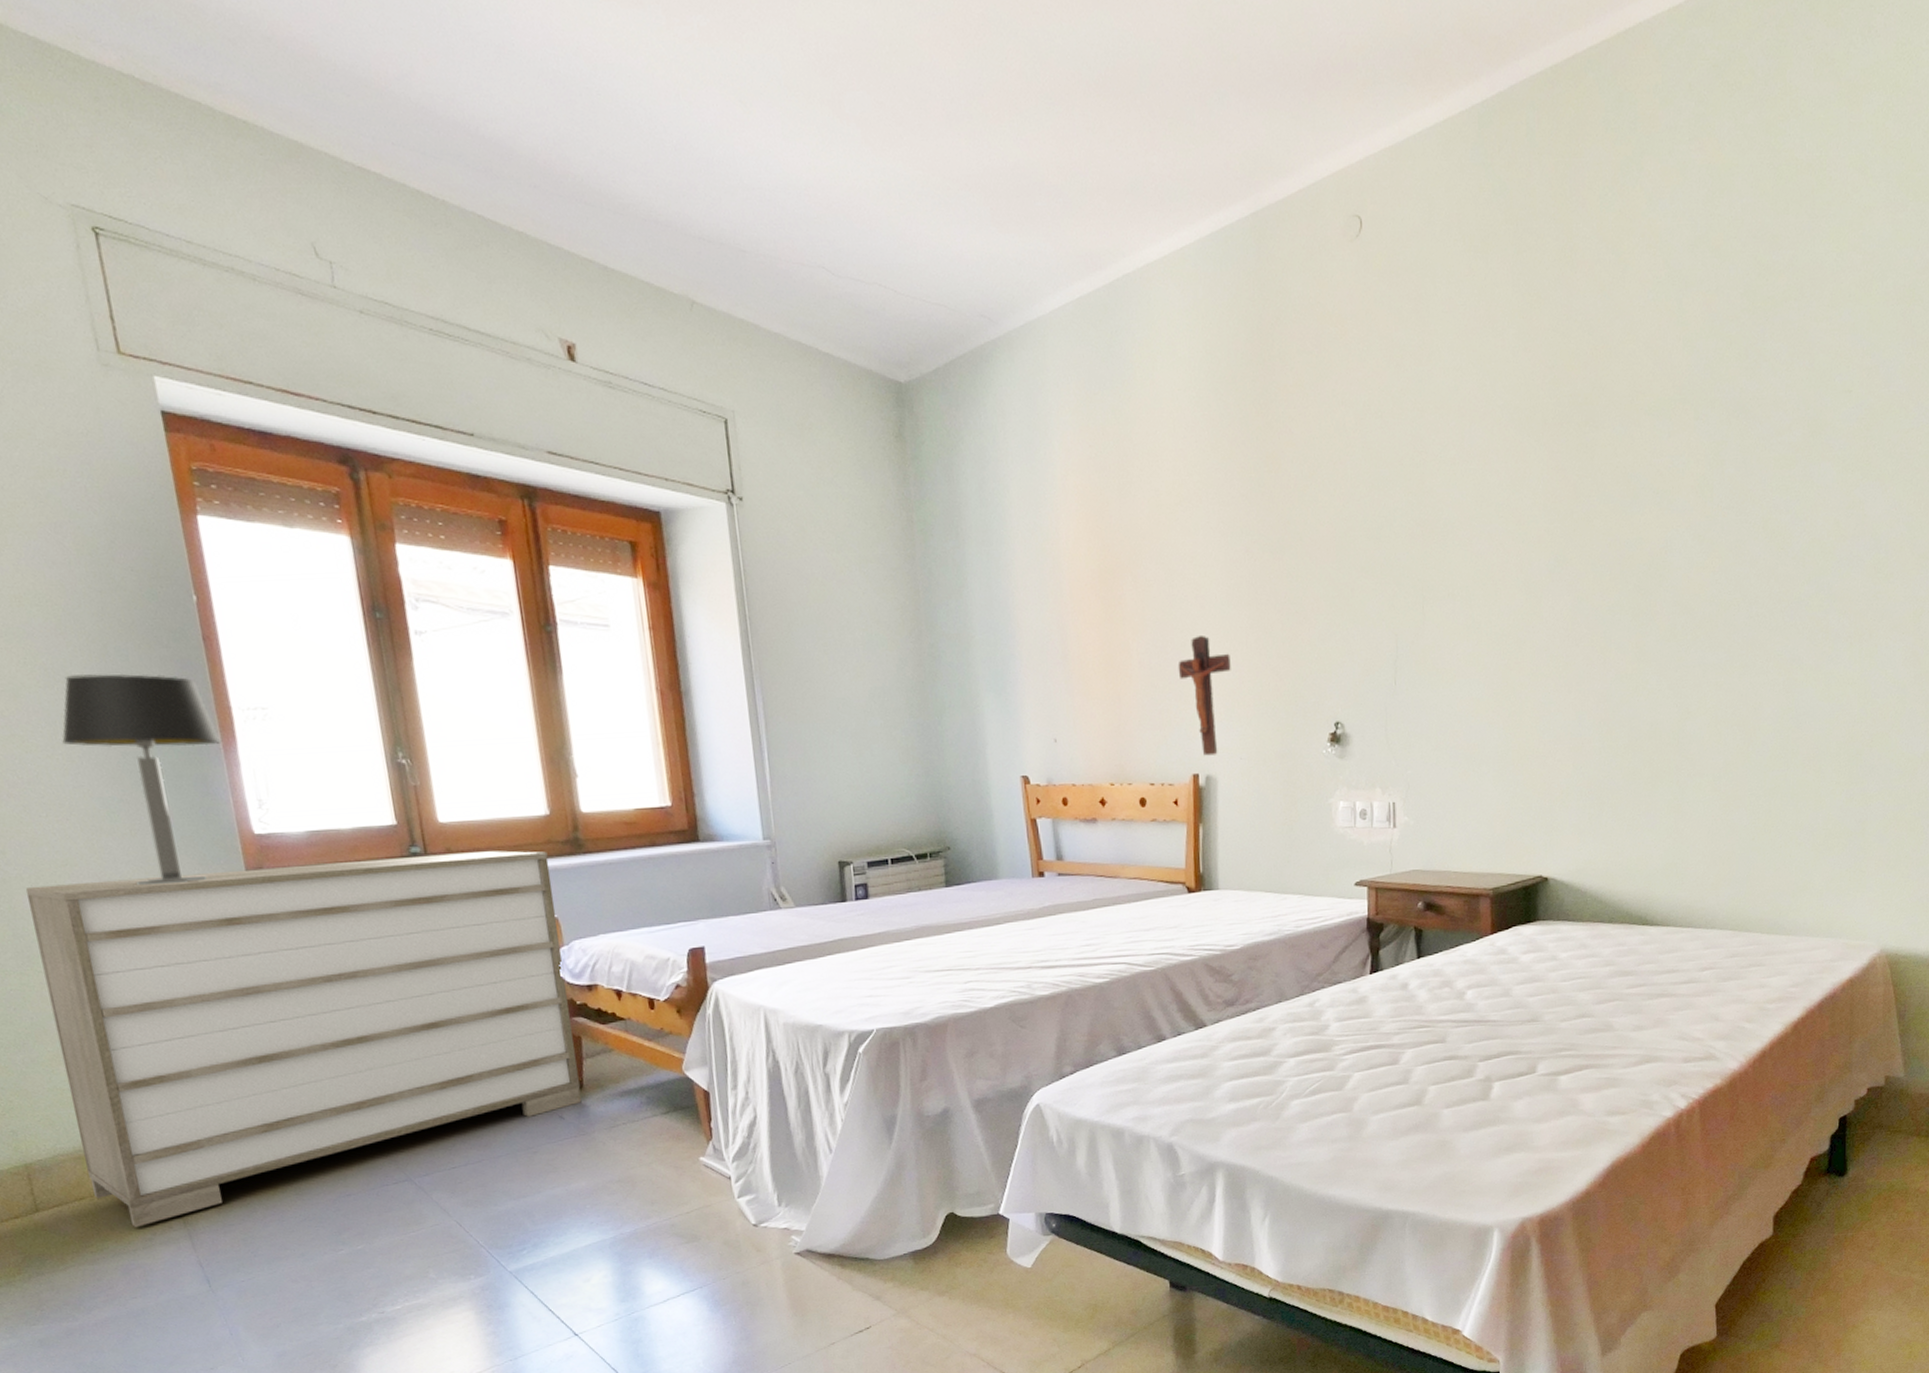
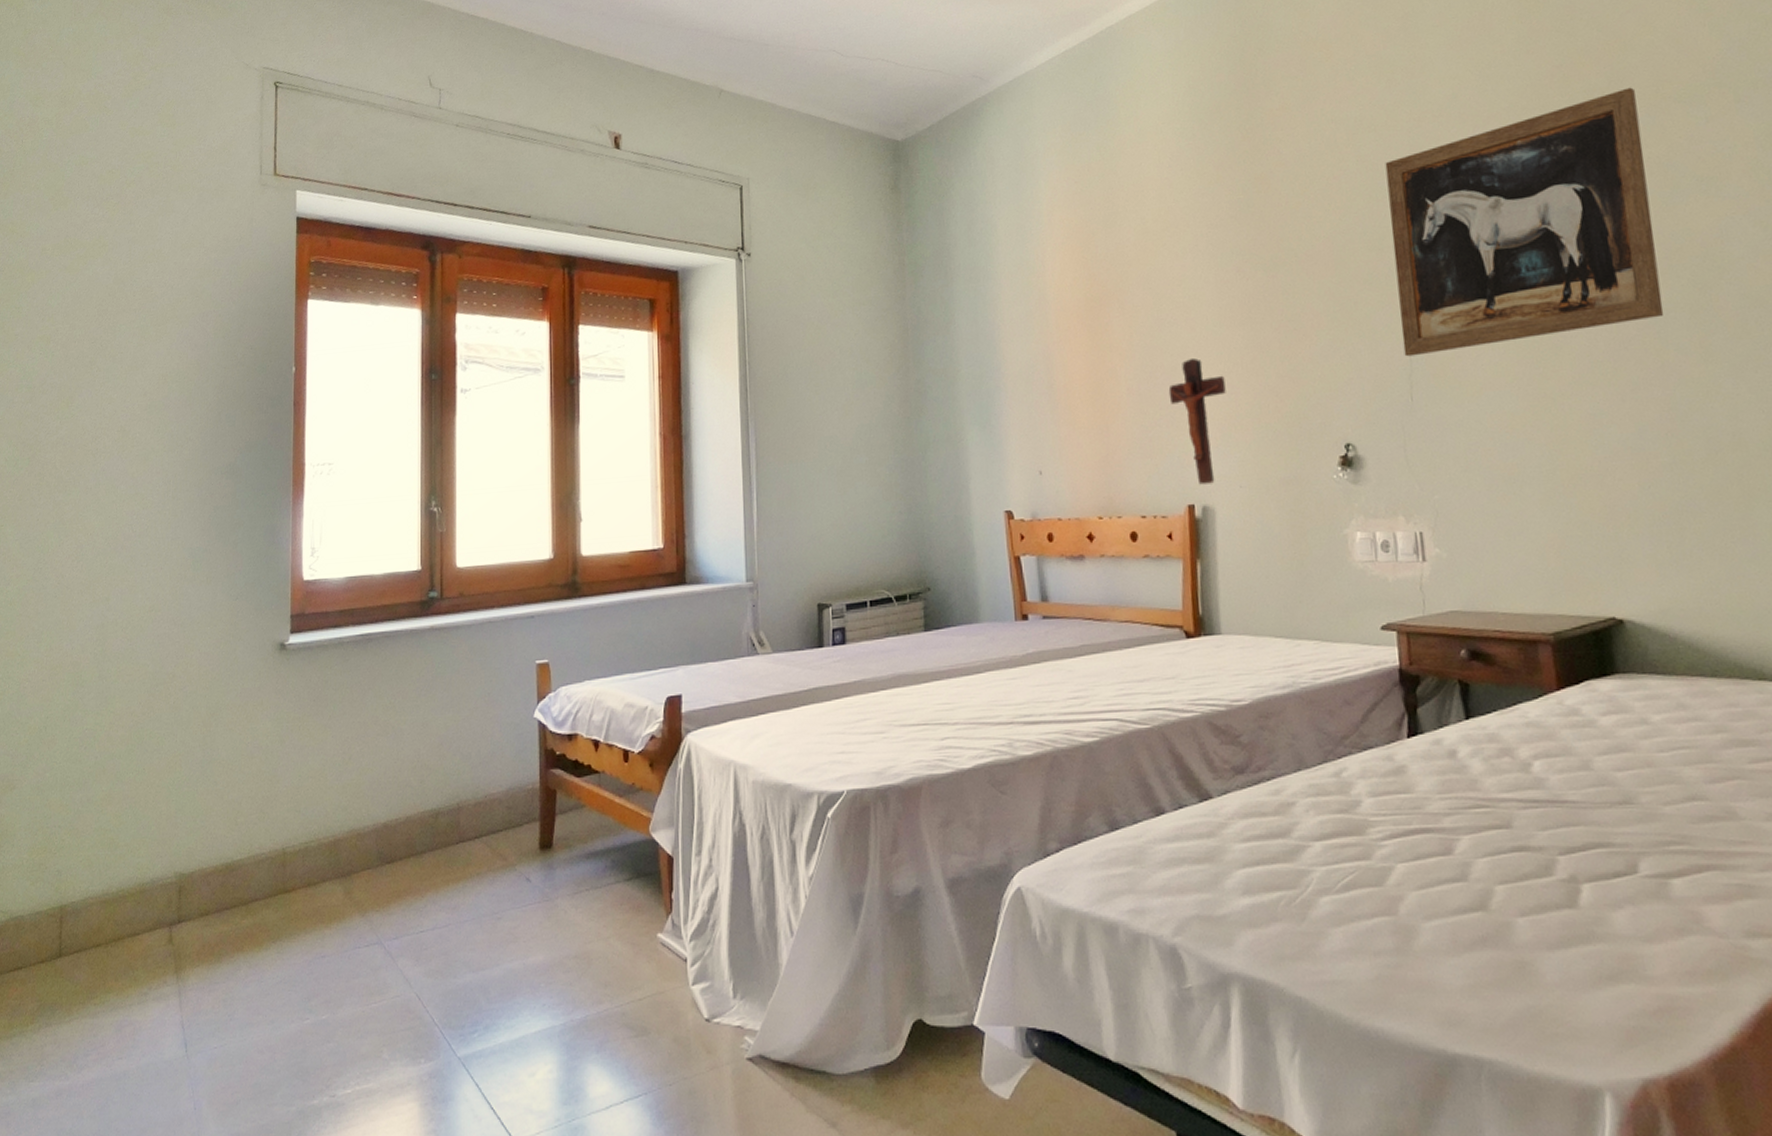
dresser: present [25,850,582,1227] -> none [108,594,550,979]
table lamp: present [62,673,222,885] -> none [172,436,292,629]
wall art: none [1388,395,1613,644] -> present [1385,87,1664,357]

